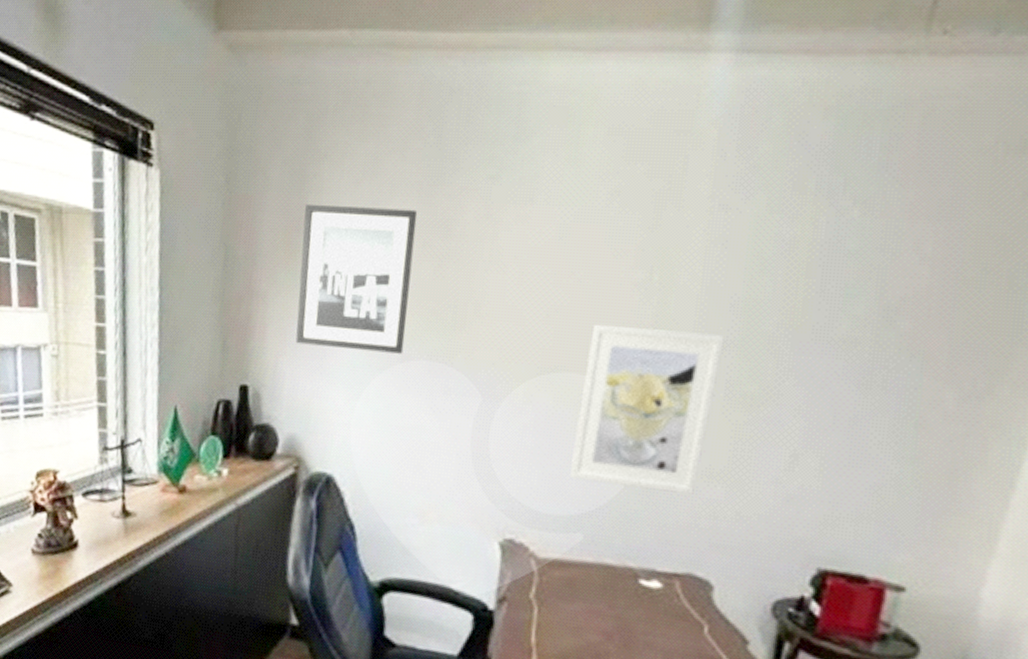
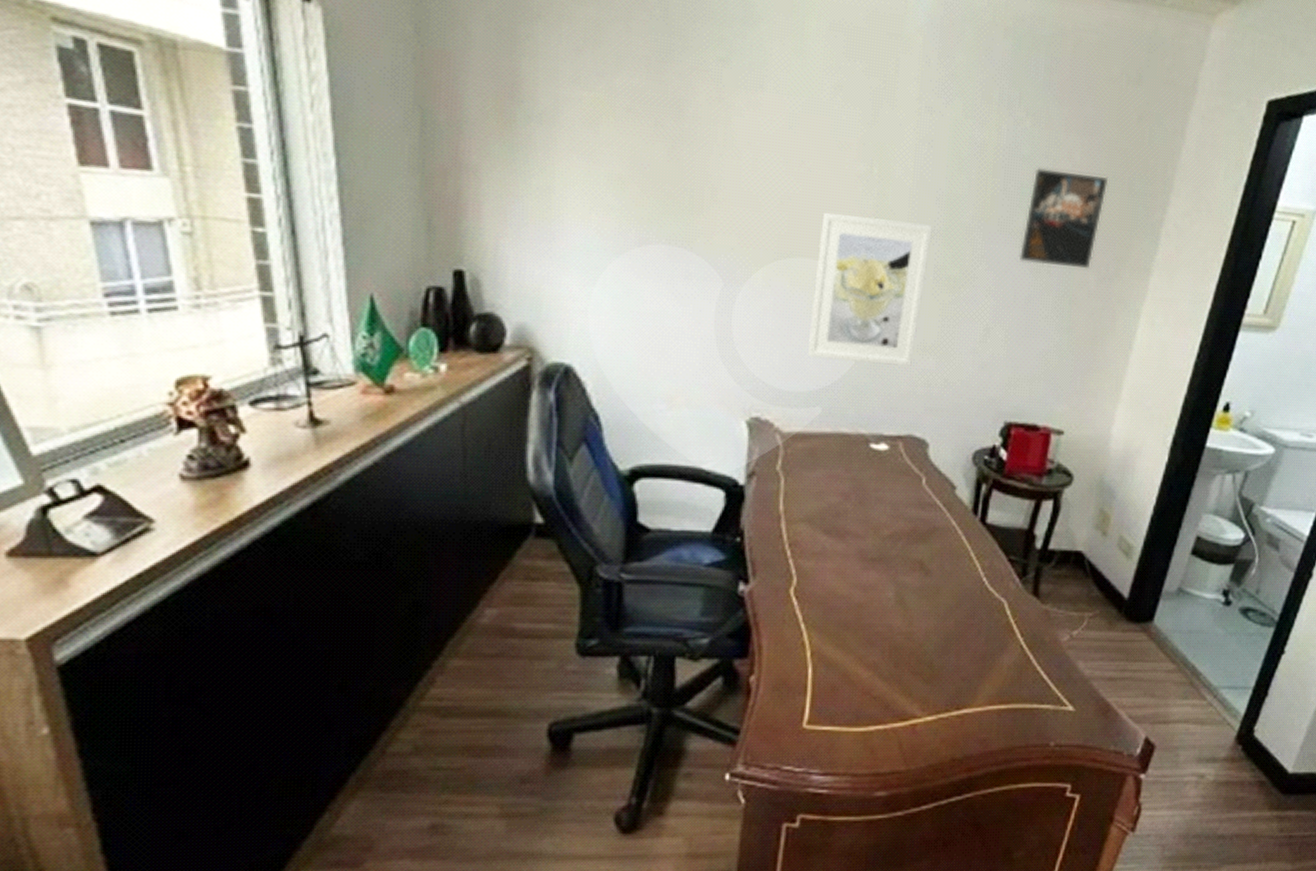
wall art: present [295,203,418,354] -> none [517,68,647,238]
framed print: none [840,264,976,385] -> present [1019,168,1109,269]

